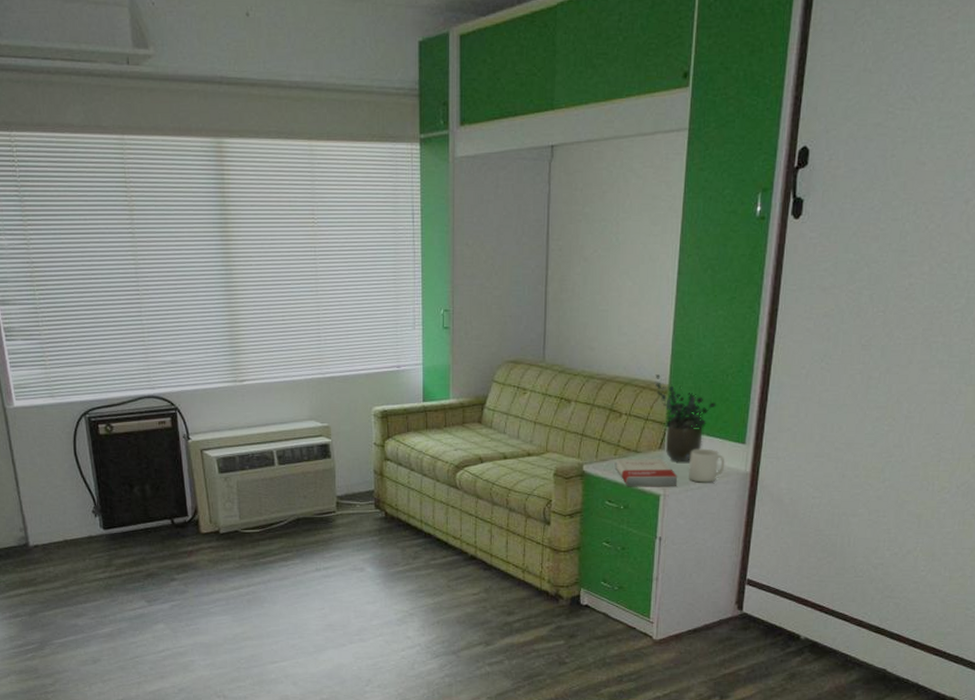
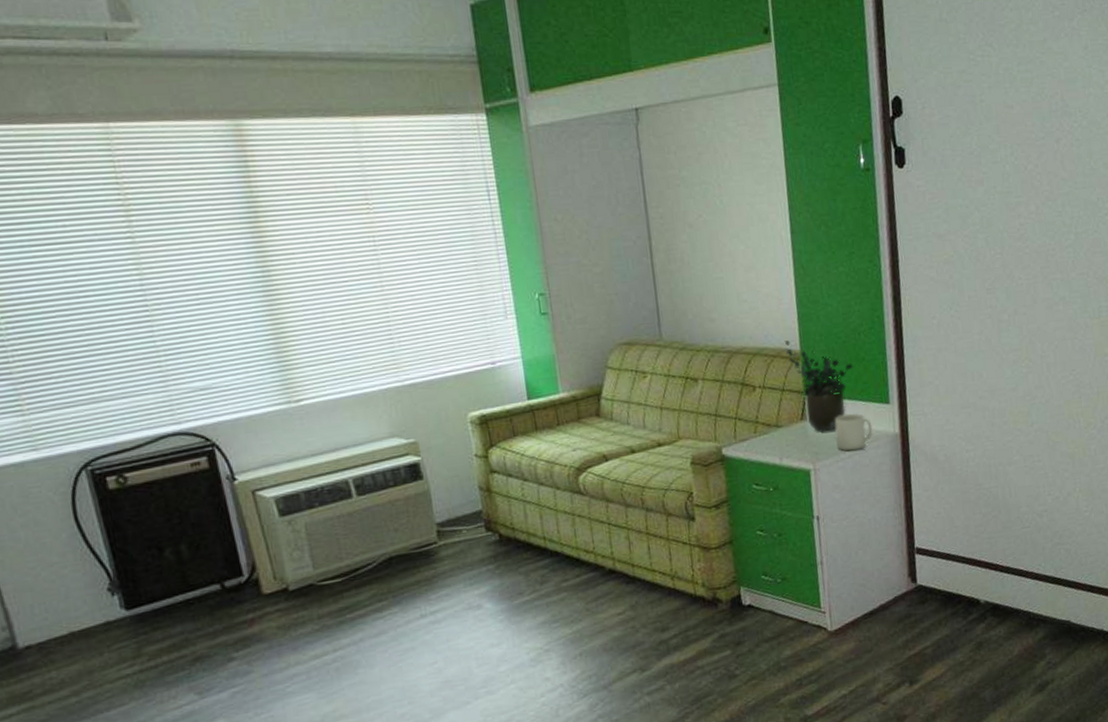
book: present [614,459,678,487] -> none [755,431,826,466]

